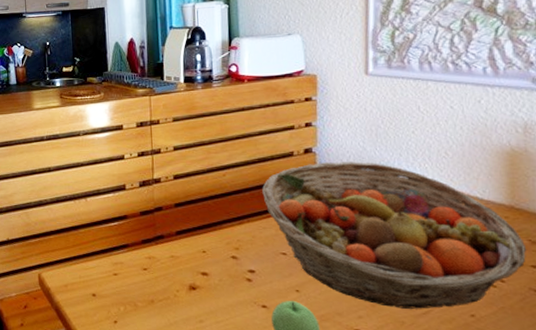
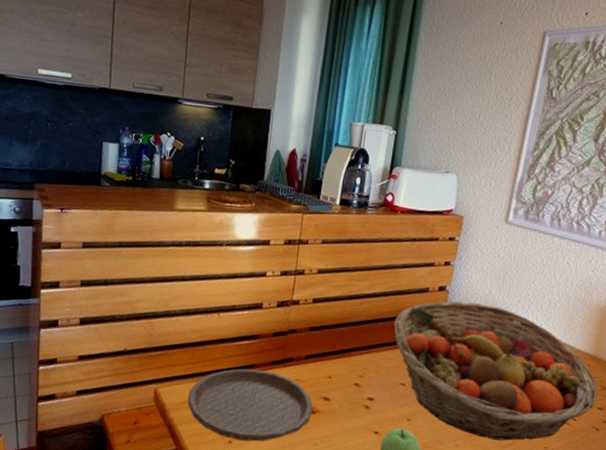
plate: none [69,249,192,321] -> present [187,368,313,442]

